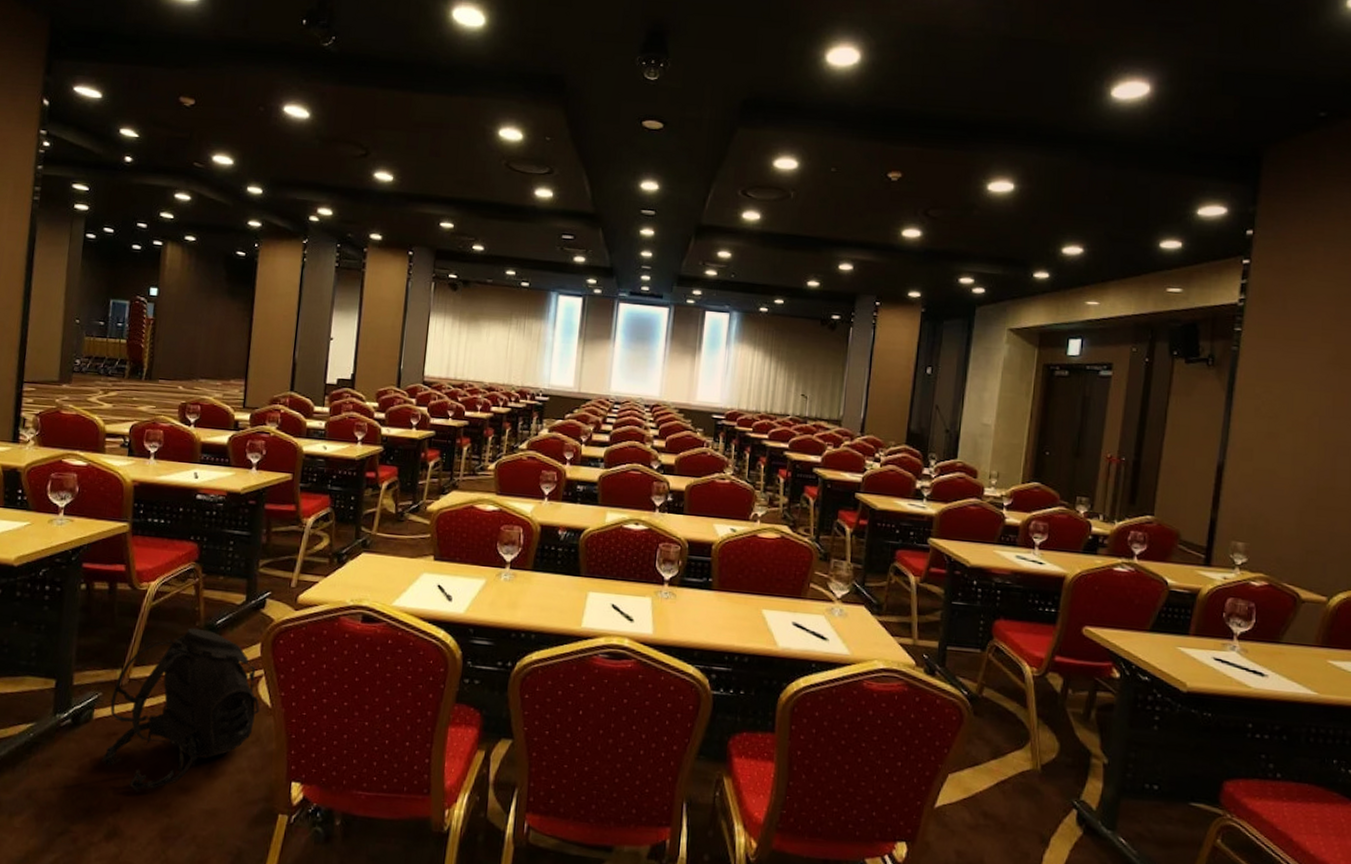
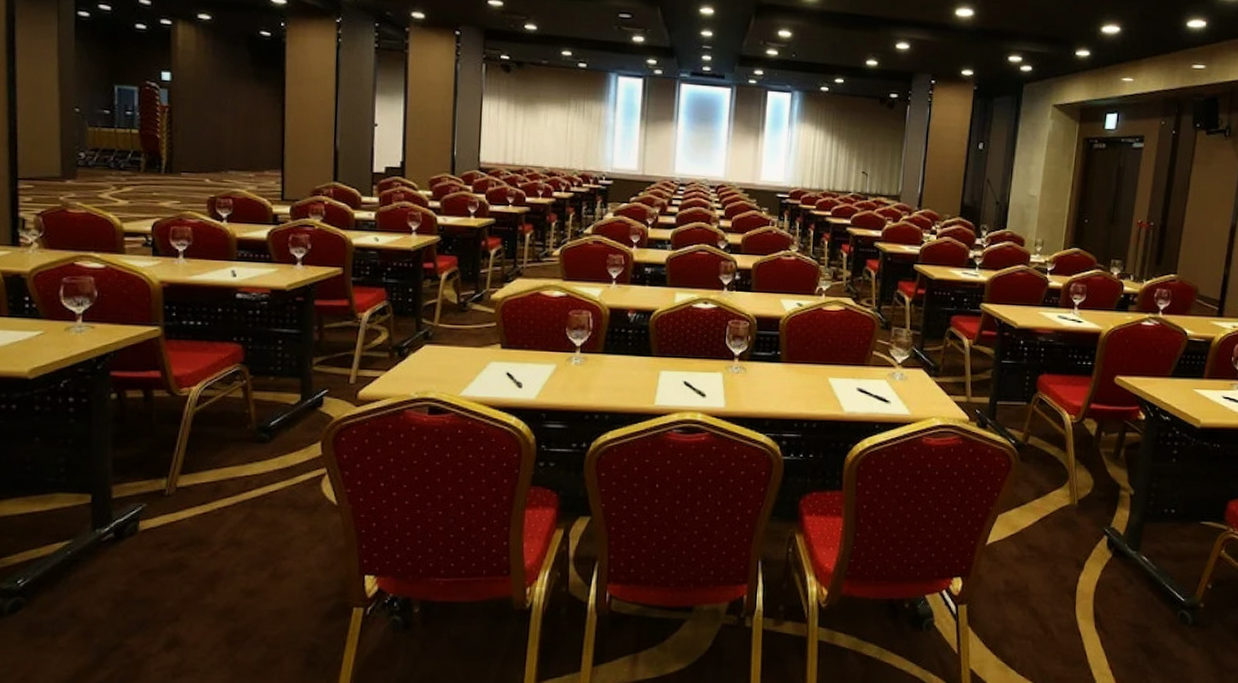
backpack: present [101,628,260,793] -> none [153,431,326,600]

